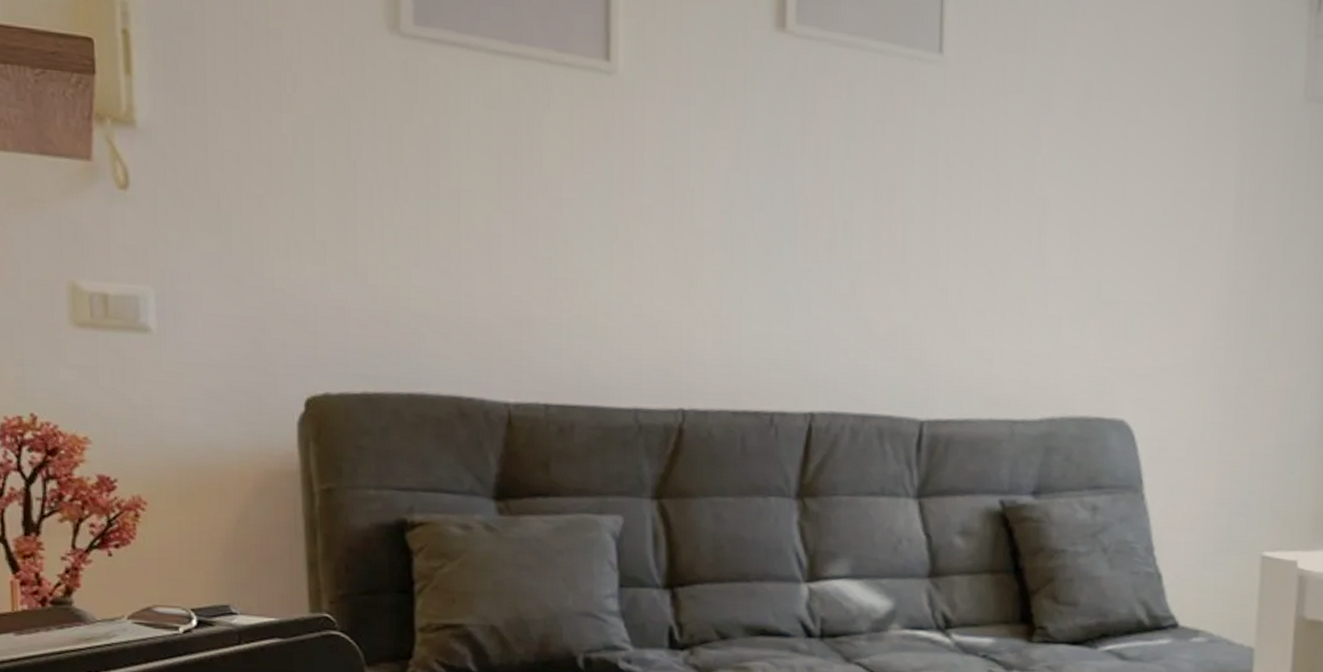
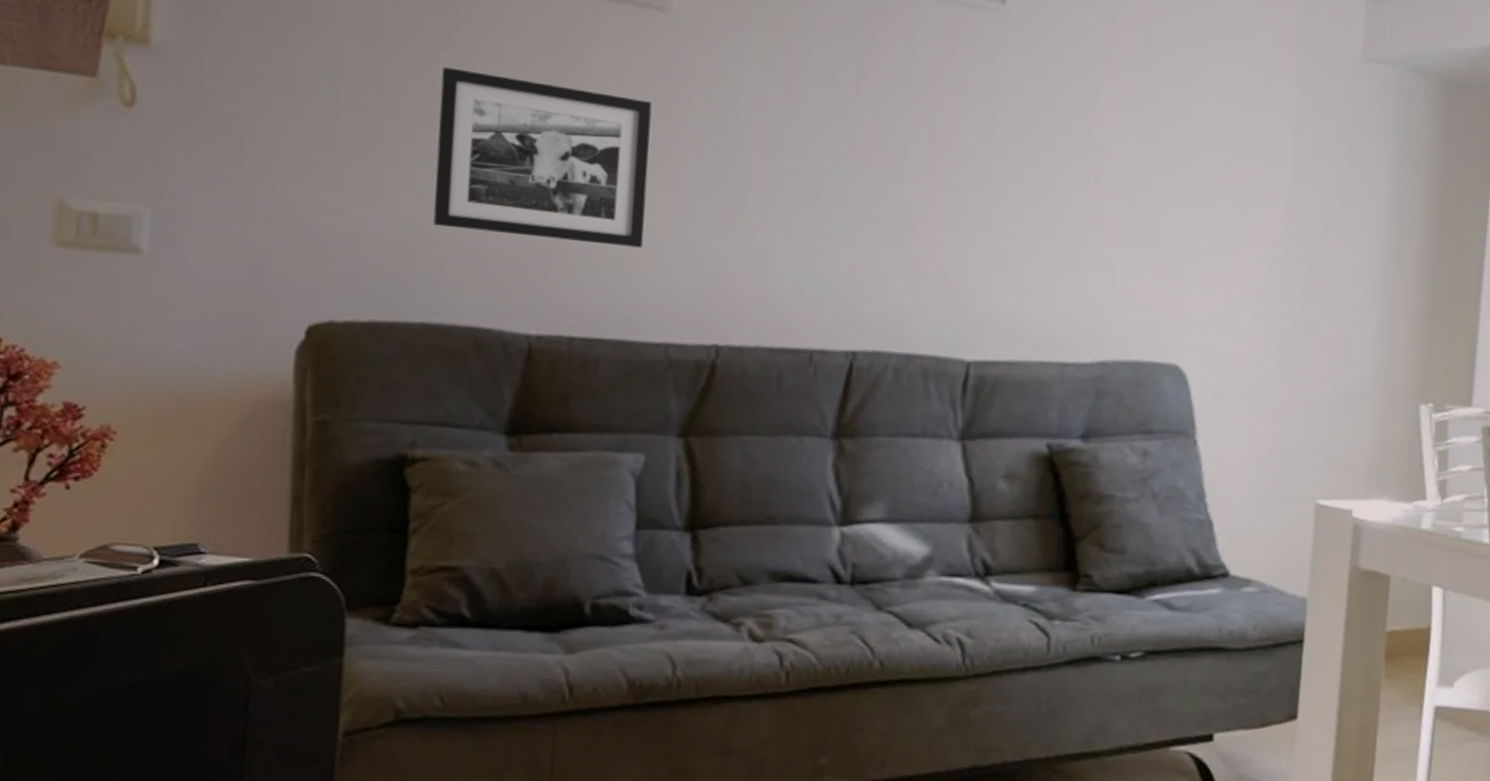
picture frame: none [407,139,608,315] -> present [433,67,652,248]

